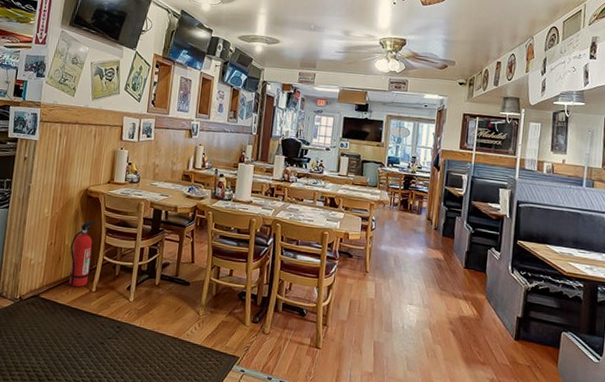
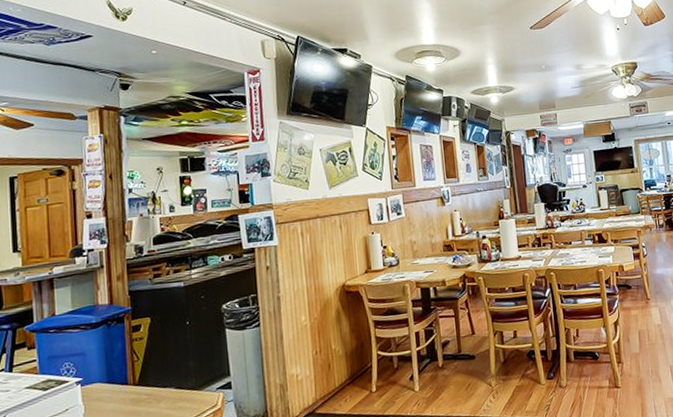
fire extinguisher: present [69,220,95,288] -> none [338,316,366,393]

